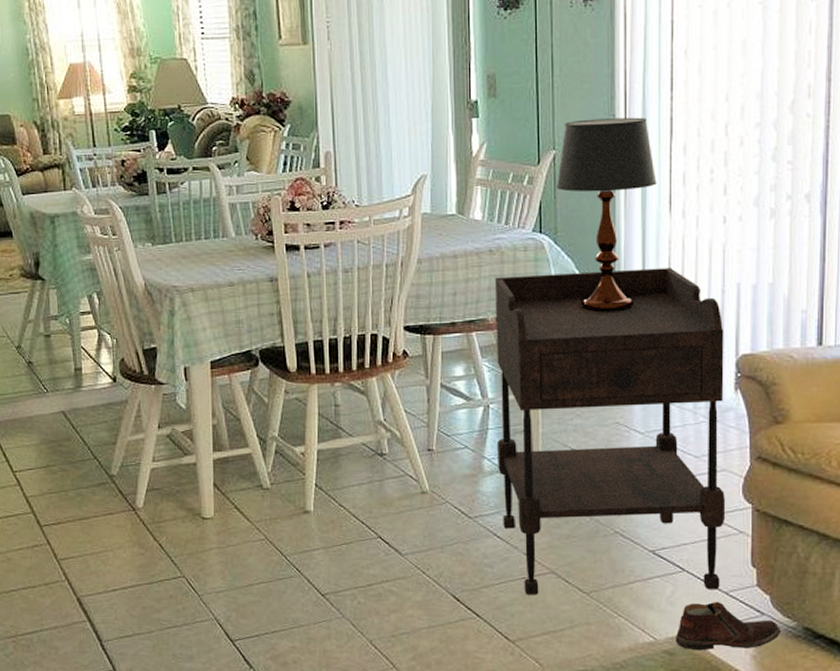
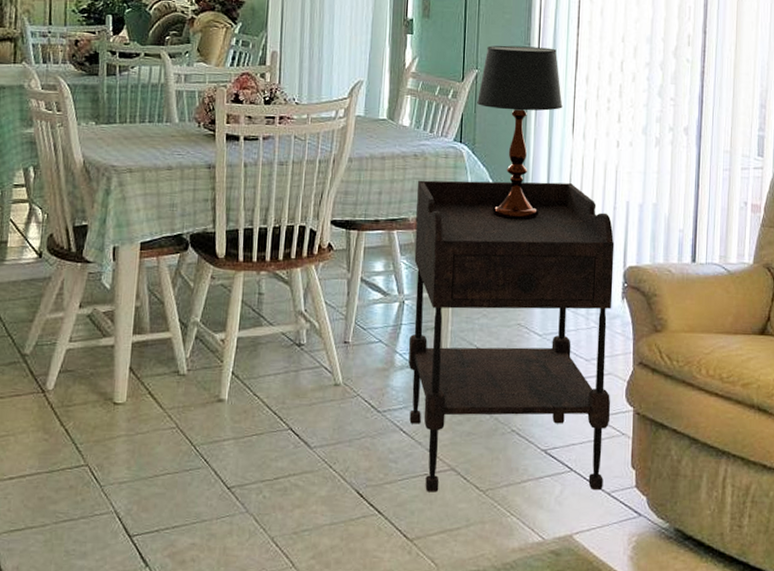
shoe: present [676,601,782,651] -> none [562,501,656,551]

